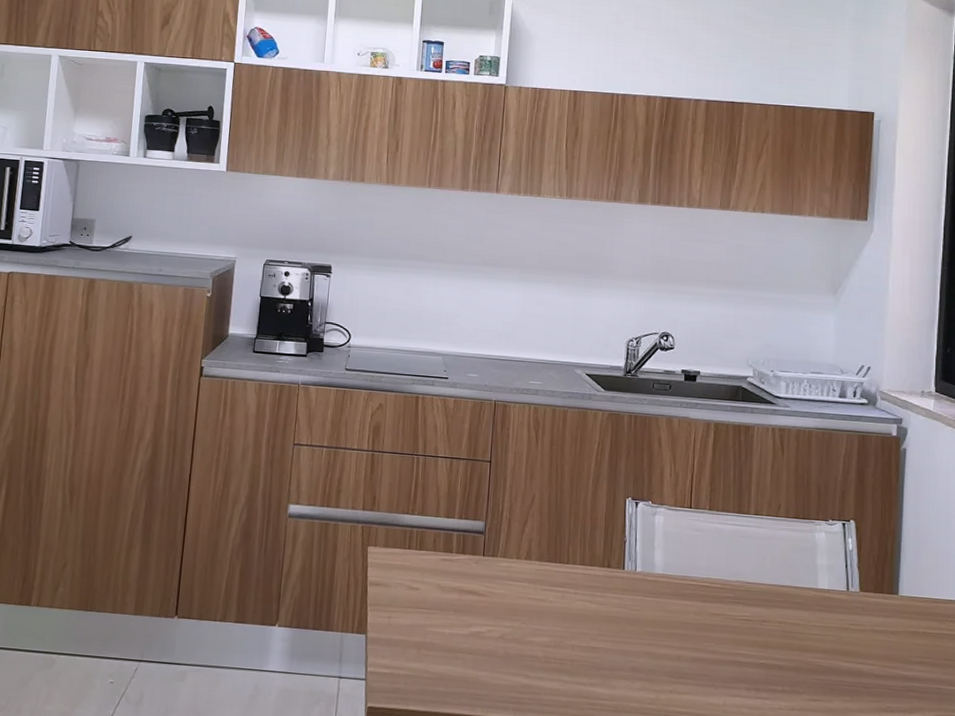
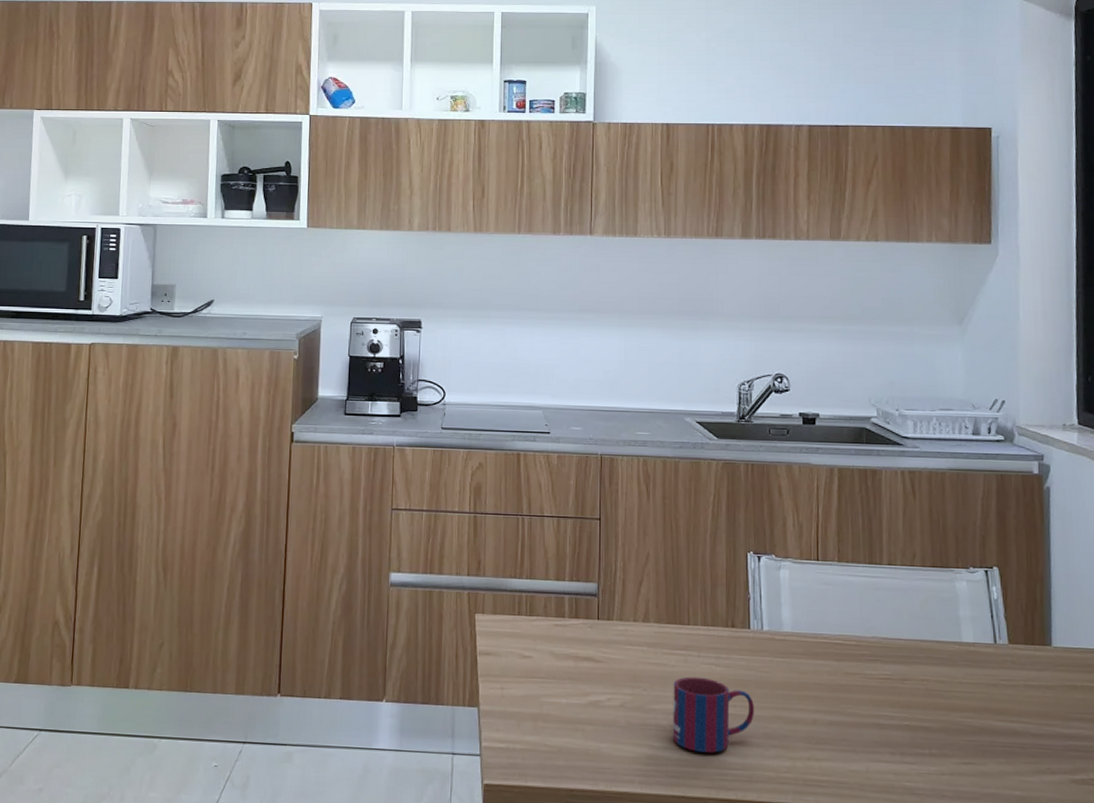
mug: none [546,612,625,684] -> present [672,676,755,753]

